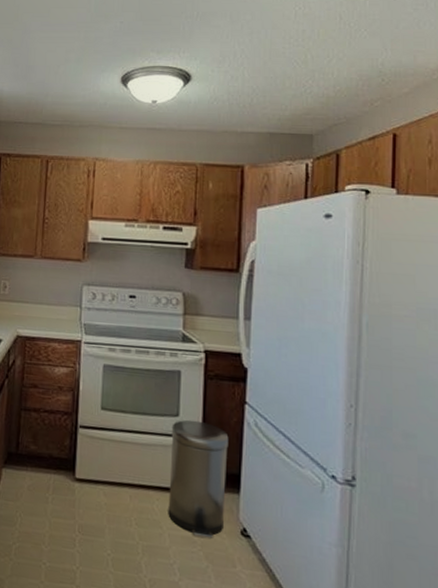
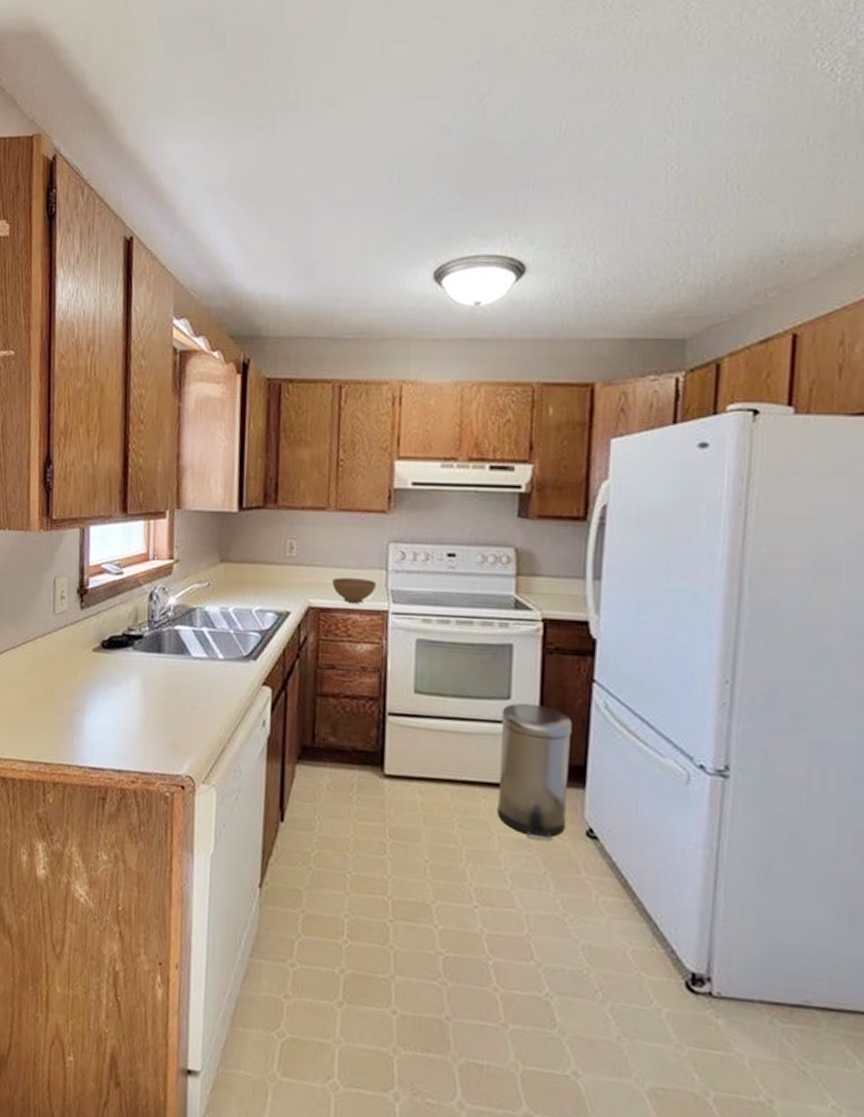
bowl: none [36,312,73,334] -> present [331,577,377,603]

